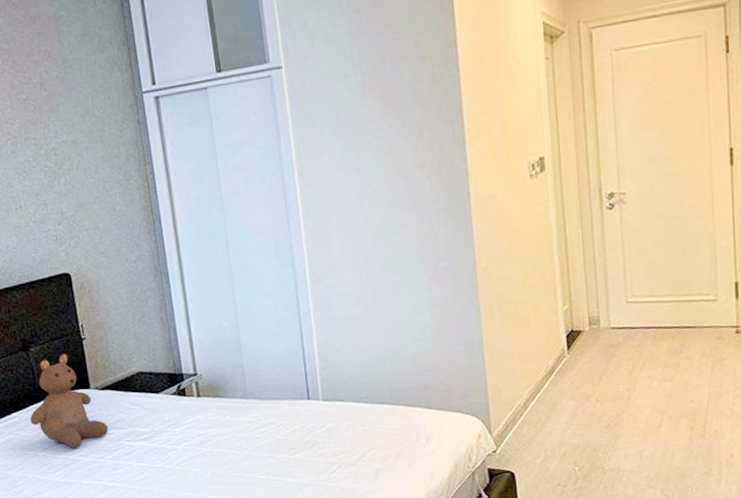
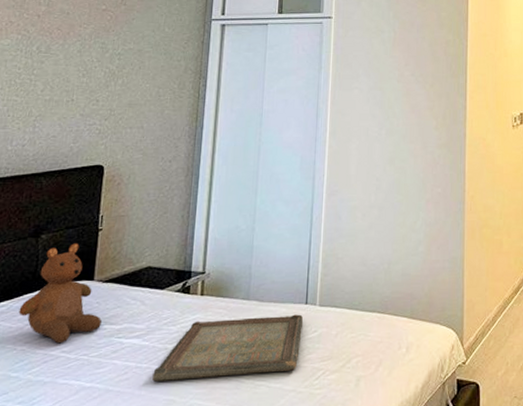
serving tray: none [167,410,310,480] -> present [152,314,303,382]

